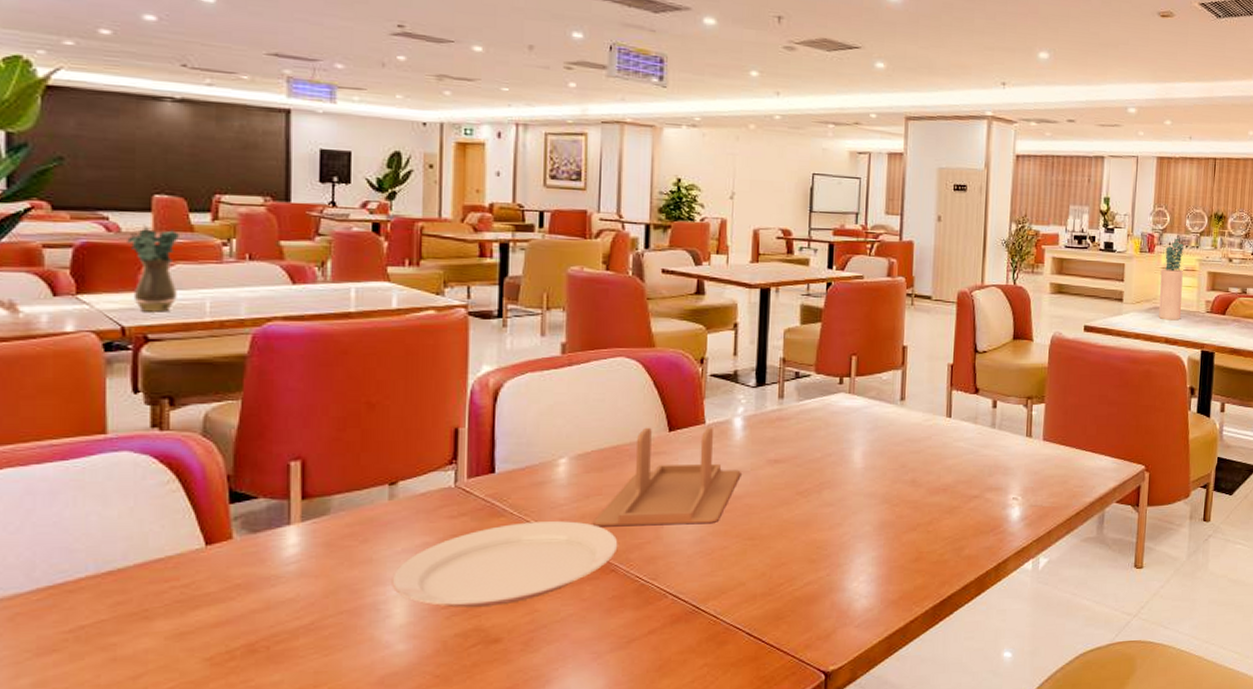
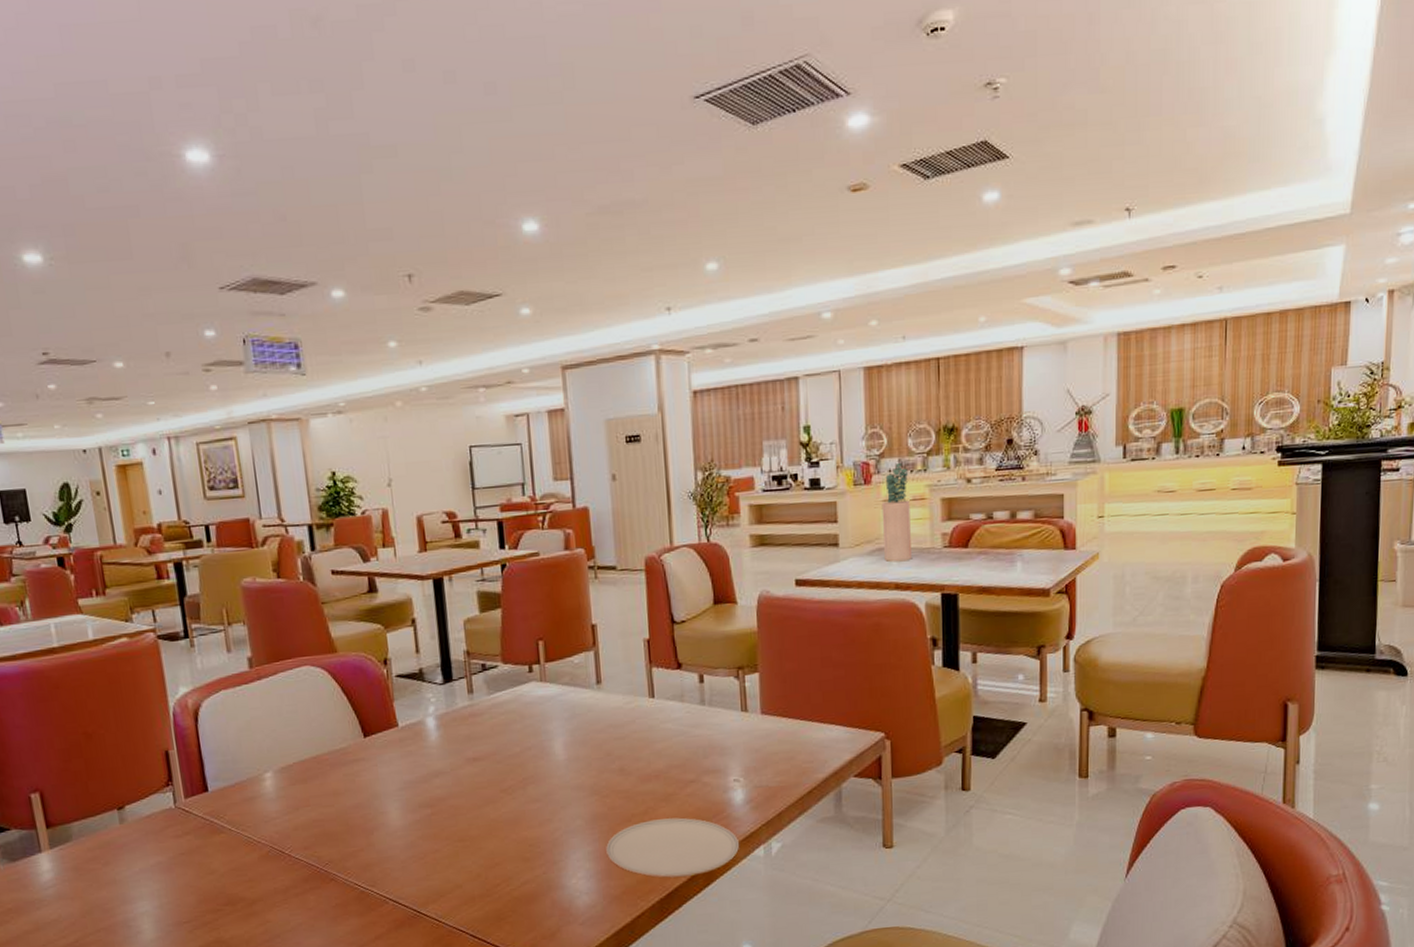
plate: present [391,521,618,607] -> none [135,833,334,921]
napkin holder: present [592,427,741,526] -> none [305,729,442,837]
plate: none [889,529,1011,586] -> present [606,817,739,878]

